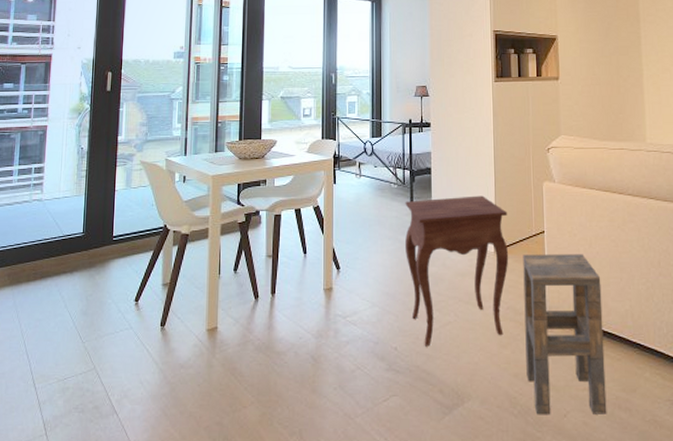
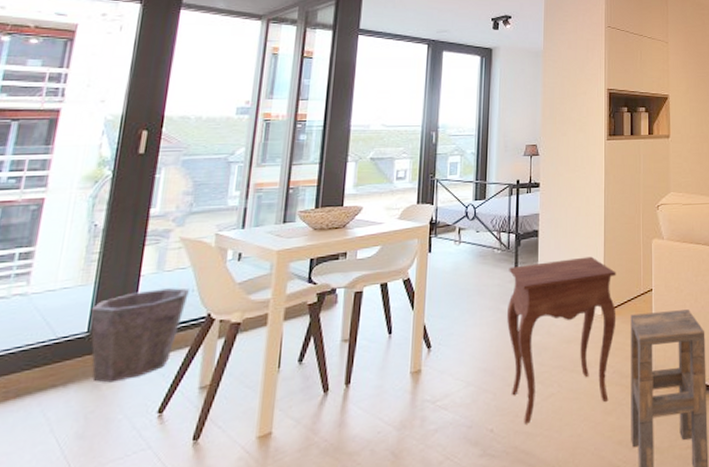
waste bin: none [83,202,150,274] -> present [90,288,189,383]

